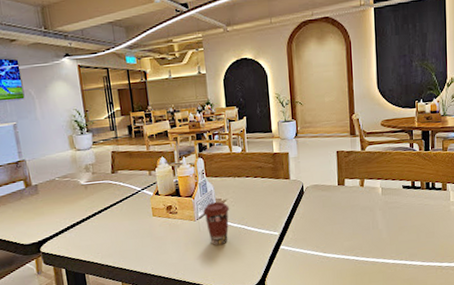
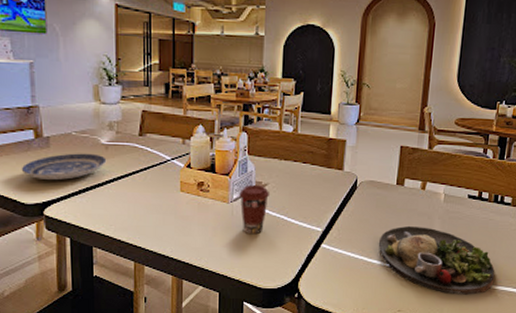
plate: none [17,194,88,222] -> present [21,153,107,181]
dinner plate: none [329,219,438,276] -> present [378,226,495,295]

